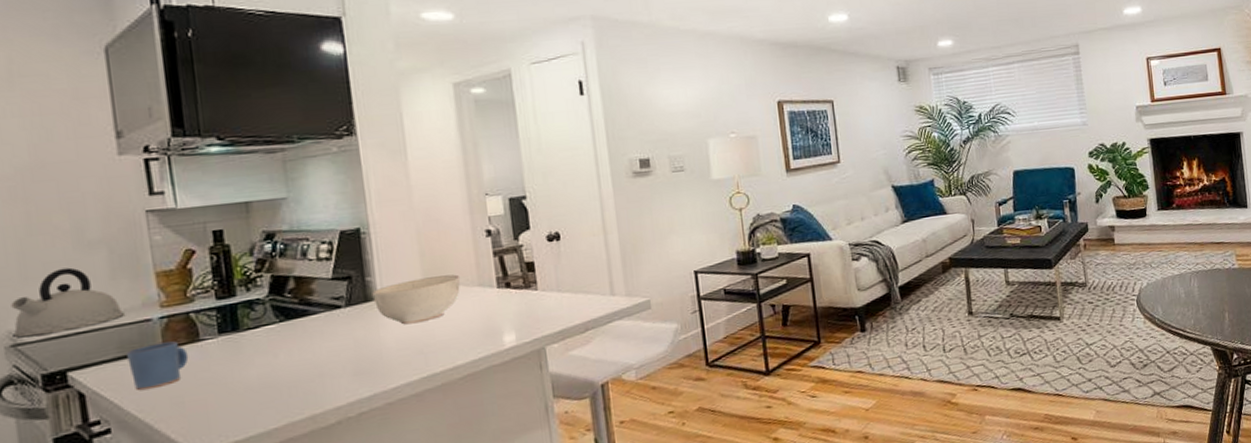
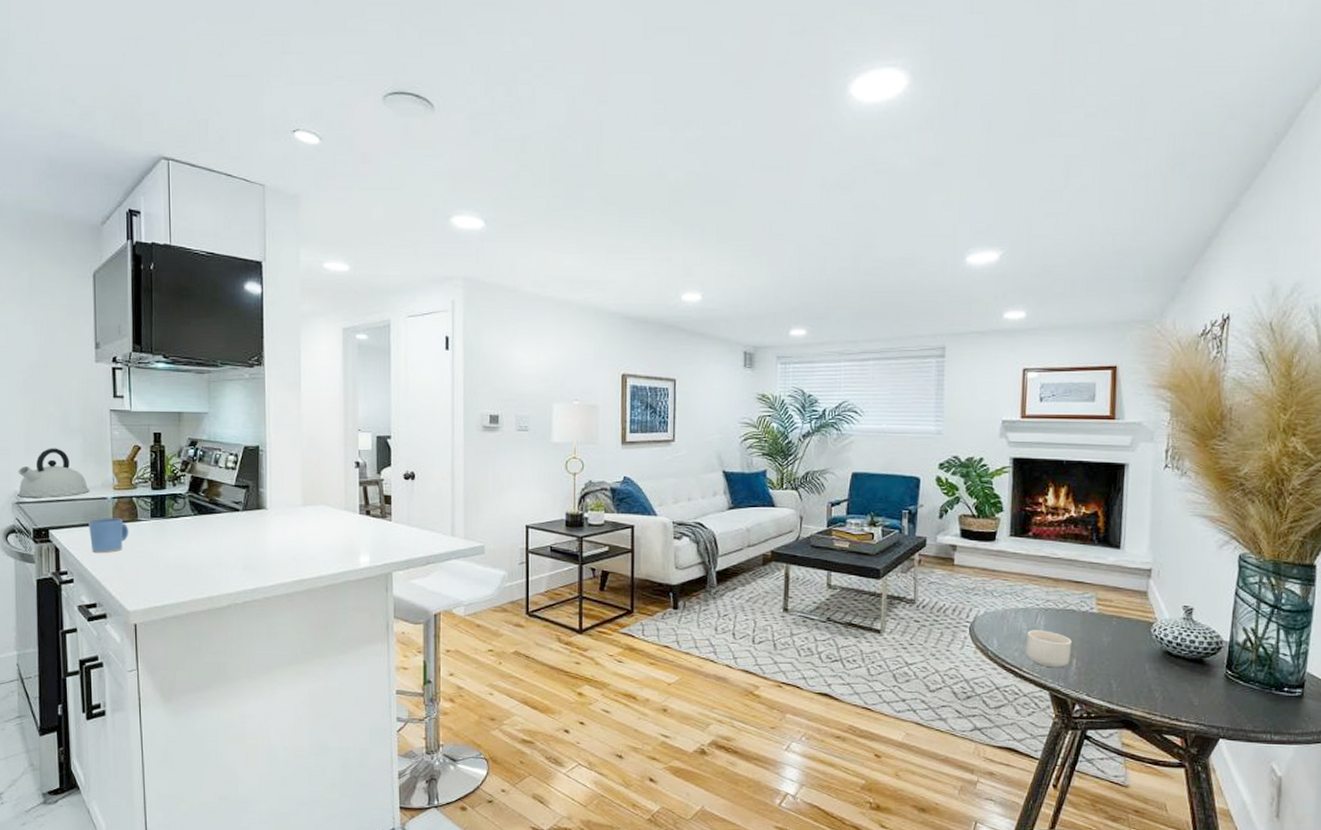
bowl: present [372,274,461,325] -> none [263,496,331,534]
cup: none [1185,291,1224,325] -> present [1026,630,1073,668]

